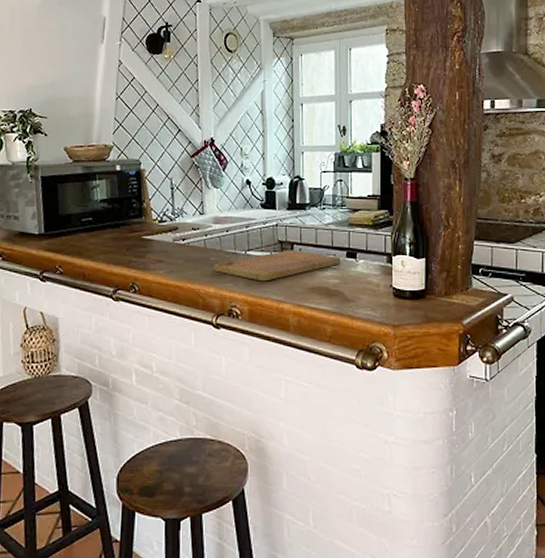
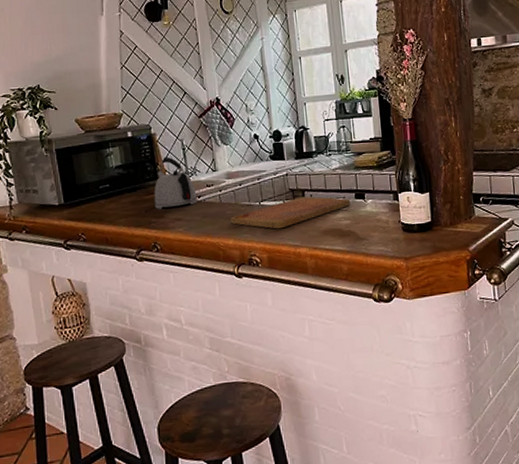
kettle: none [136,195,181,249] -> present [154,157,197,209]

